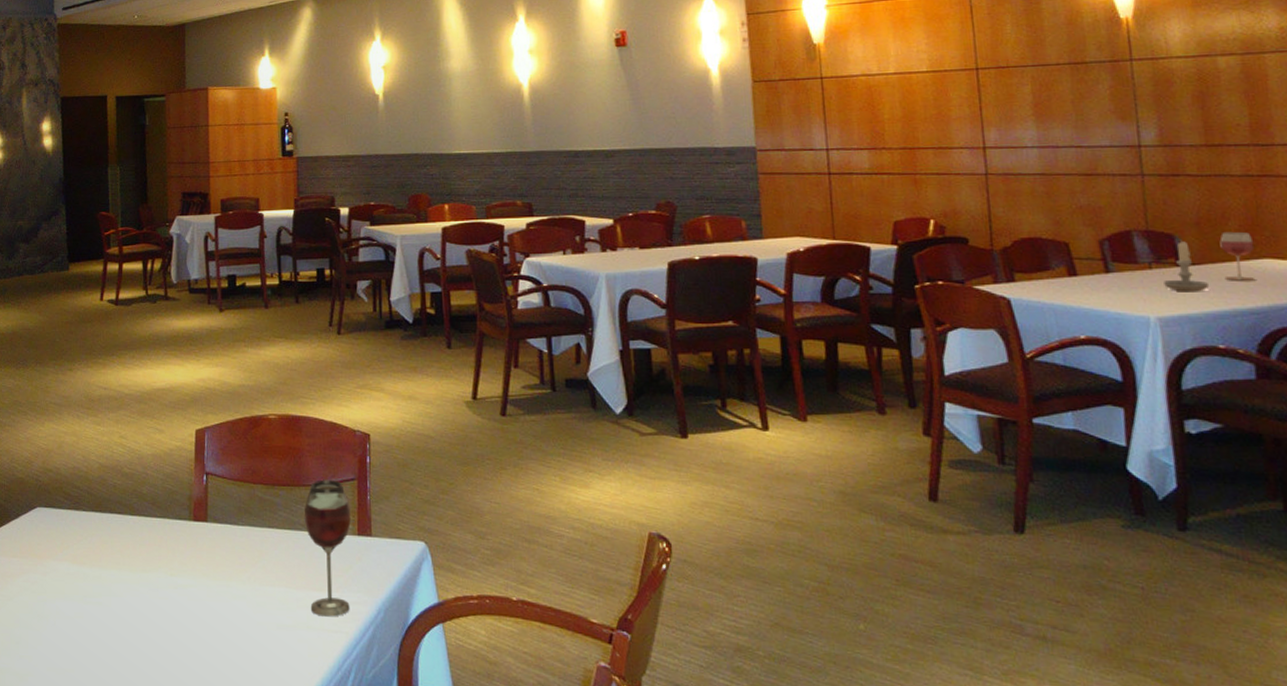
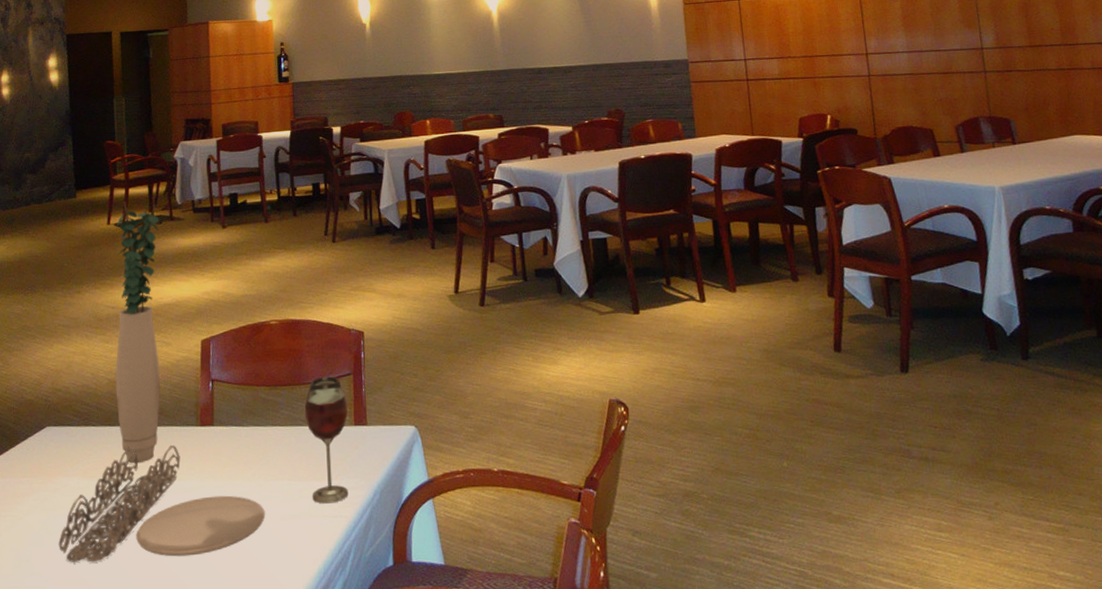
napkin holder: none [48,536,172,652] -> present [58,445,181,563]
vase: none [107,276,154,554] -> present [115,201,160,464]
plate: none [126,596,260,657] -> present [136,495,265,557]
candle: present [1163,240,1209,292] -> none [1004,123,1037,165]
wineglass: present [1219,231,1256,281] -> none [1043,114,1070,154]

